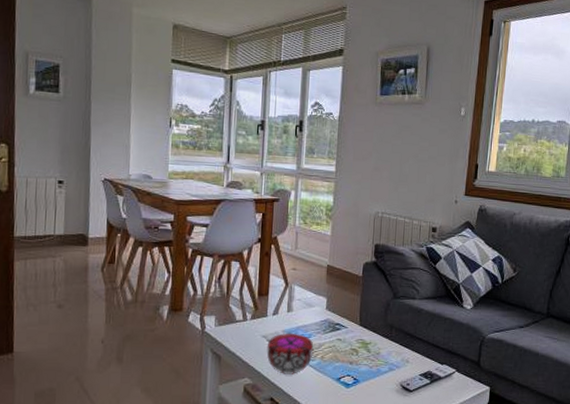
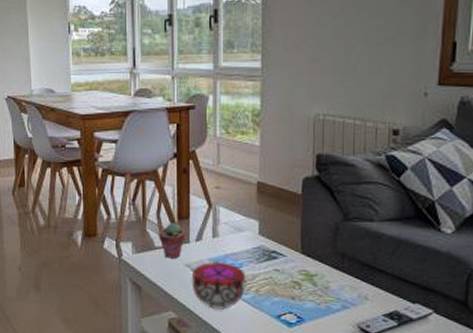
potted succulent: none [239,299,264,332] -> present [158,223,185,260]

